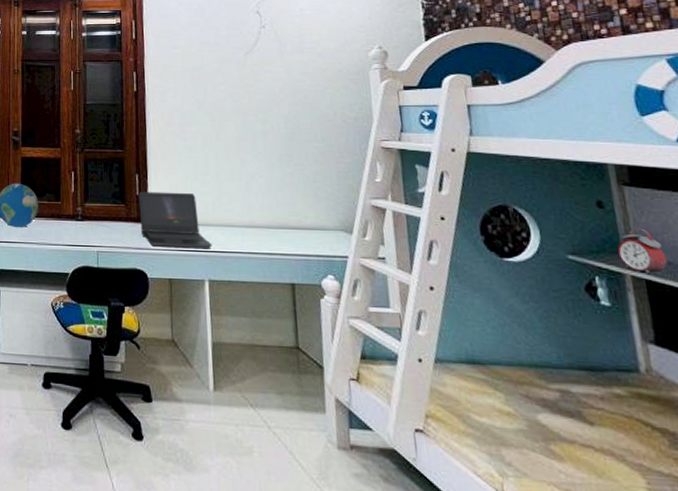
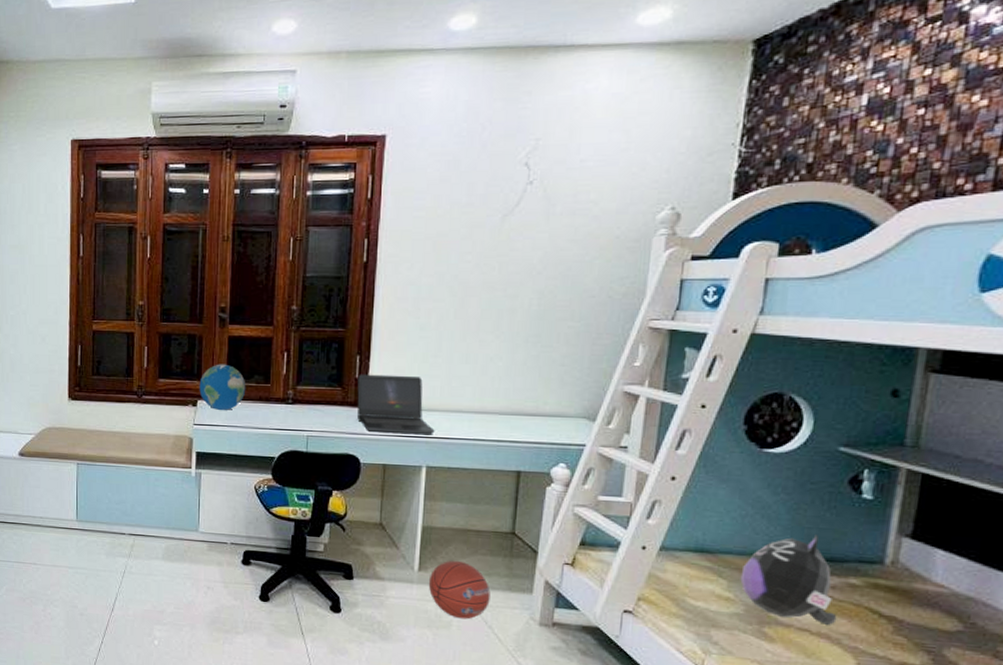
basketball: none [224,378,287,444] -> present [428,560,491,620]
plush toy: none [514,343,615,440] -> present [740,535,837,625]
alarm clock: present [617,228,668,274] -> none [899,419,956,468]

